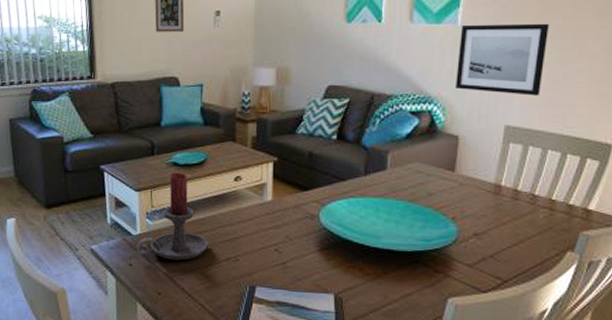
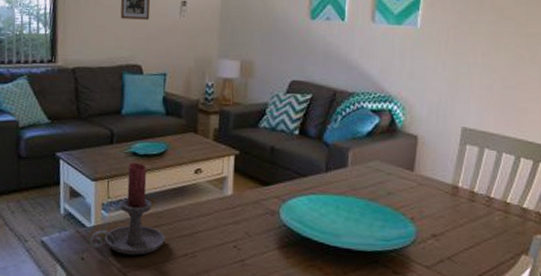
wall art: present [456,23,550,96] -> none [415,28,503,99]

